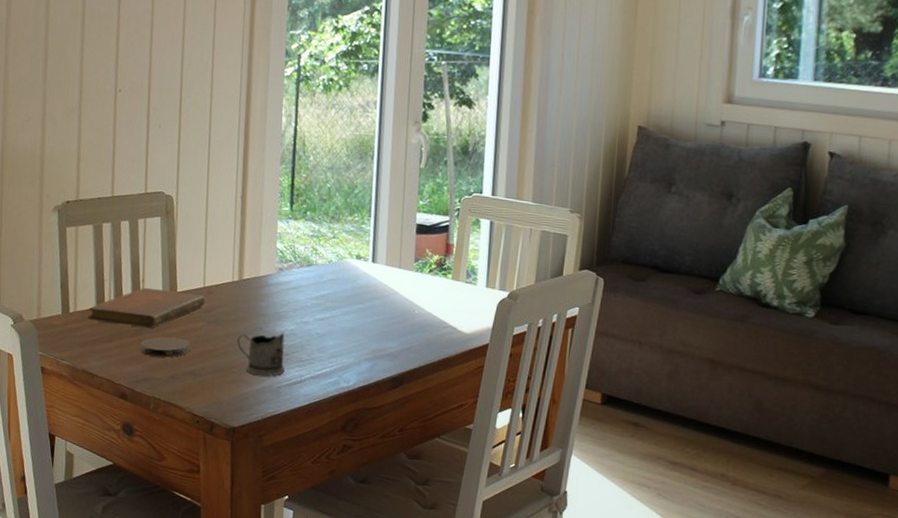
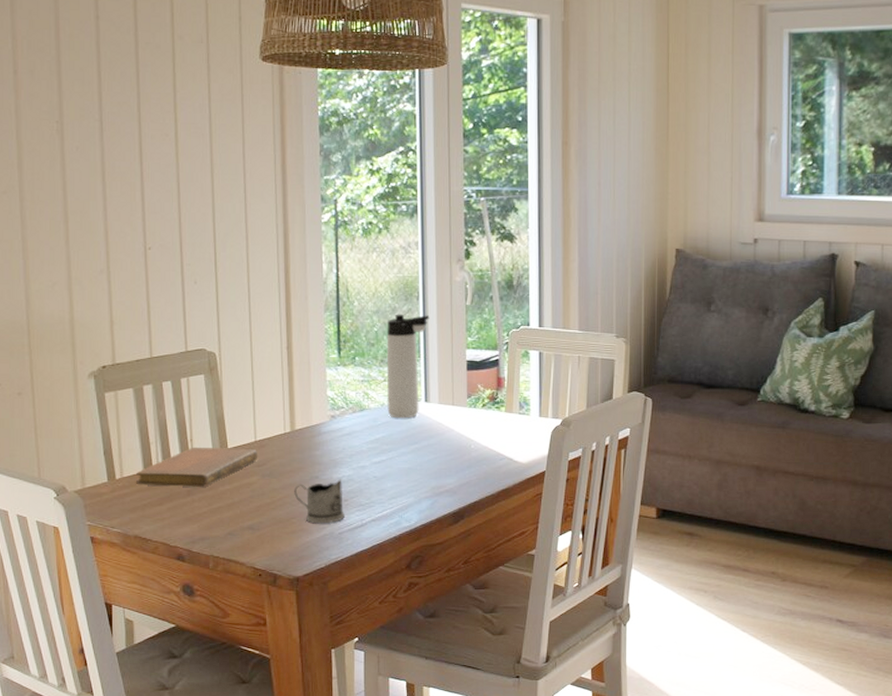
coaster: present [140,336,190,358] -> none [194,494,246,515]
thermos bottle: none [334,171,383,278] -> present [386,314,430,419]

